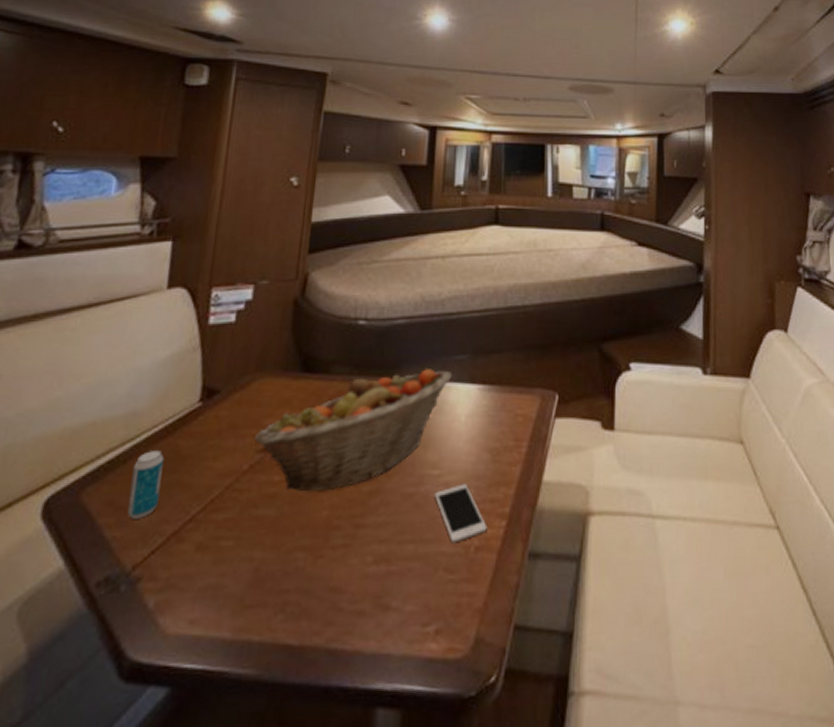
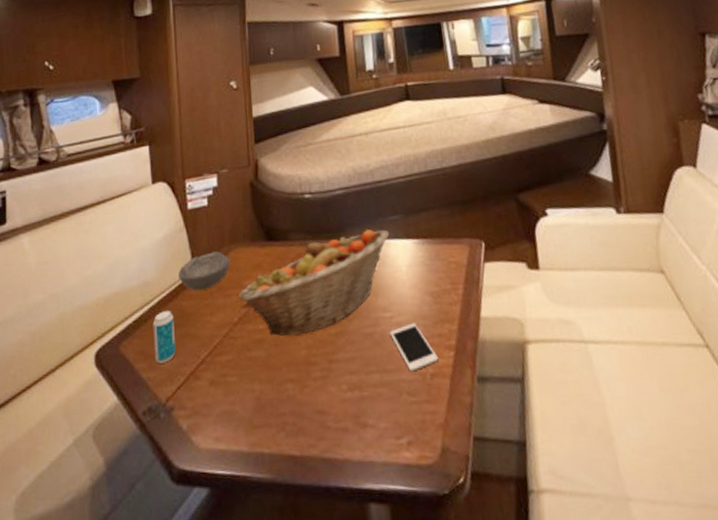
bowl: none [180,380,252,428] -> present [178,251,231,291]

